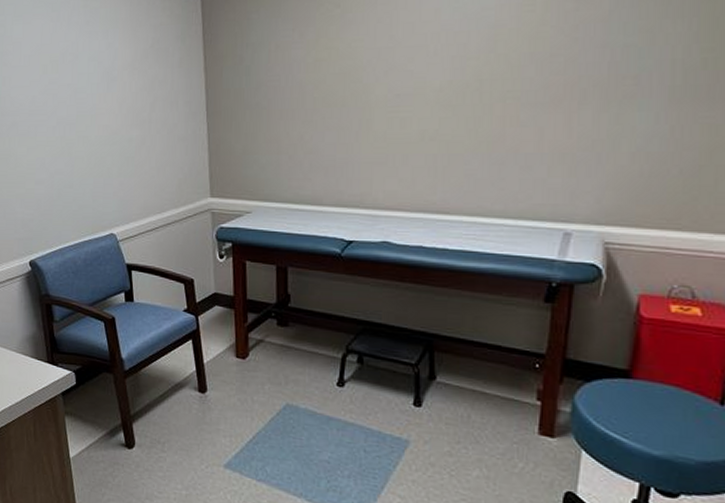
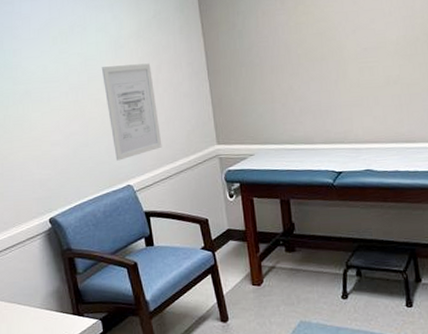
wall art: none [91,99,150,206] -> present [101,63,162,161]

